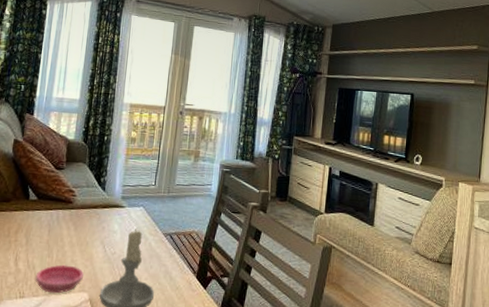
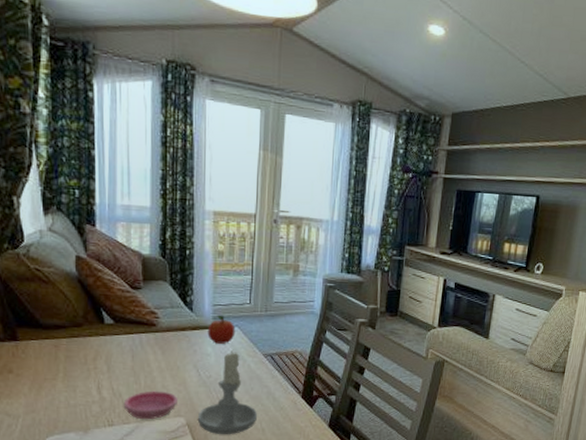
fruit: none [116,194,141,222] -> present [207,315,236,344]

